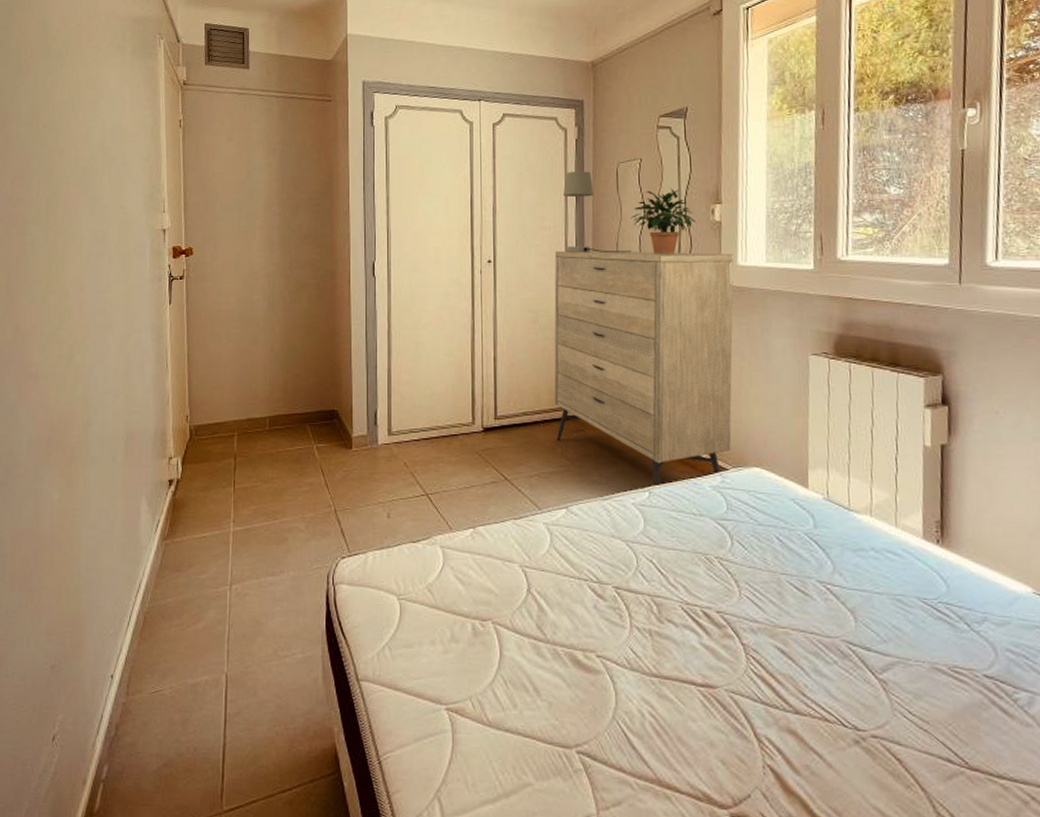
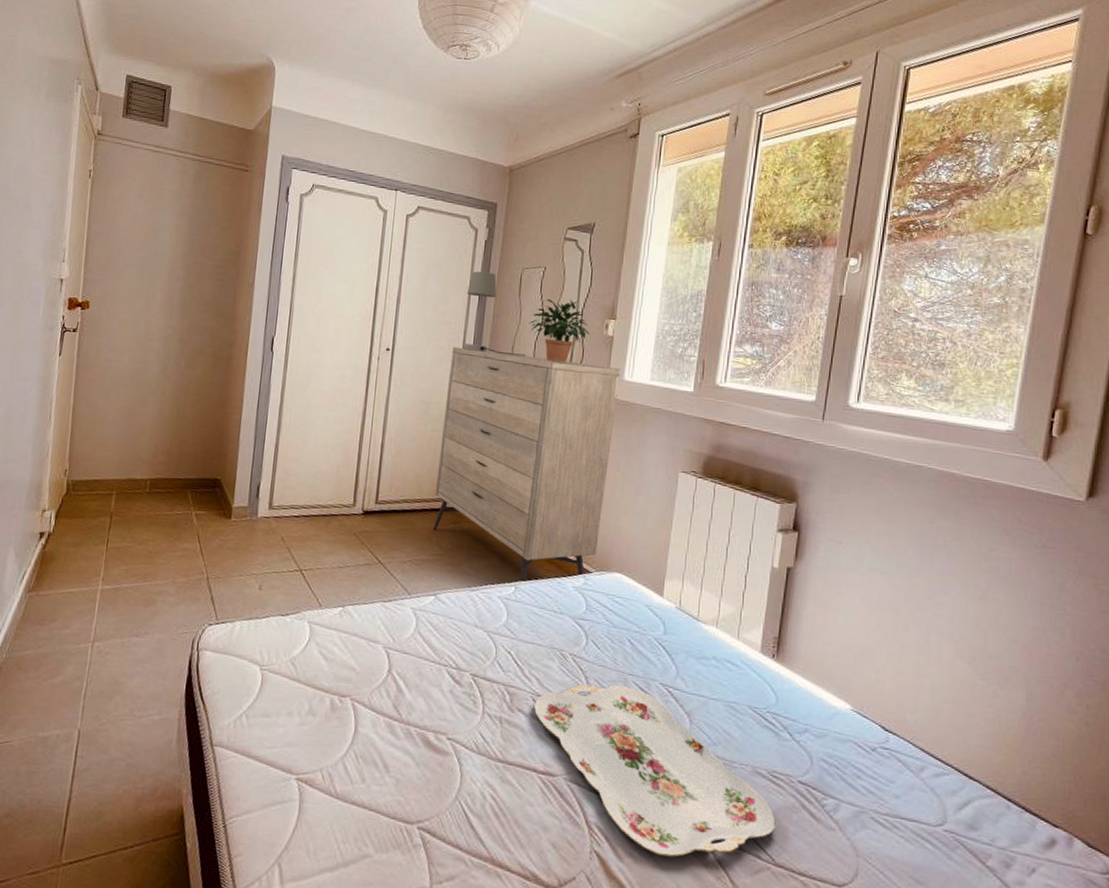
serving tray: none [684,586,964,767] -> present [534,684,776,857]

